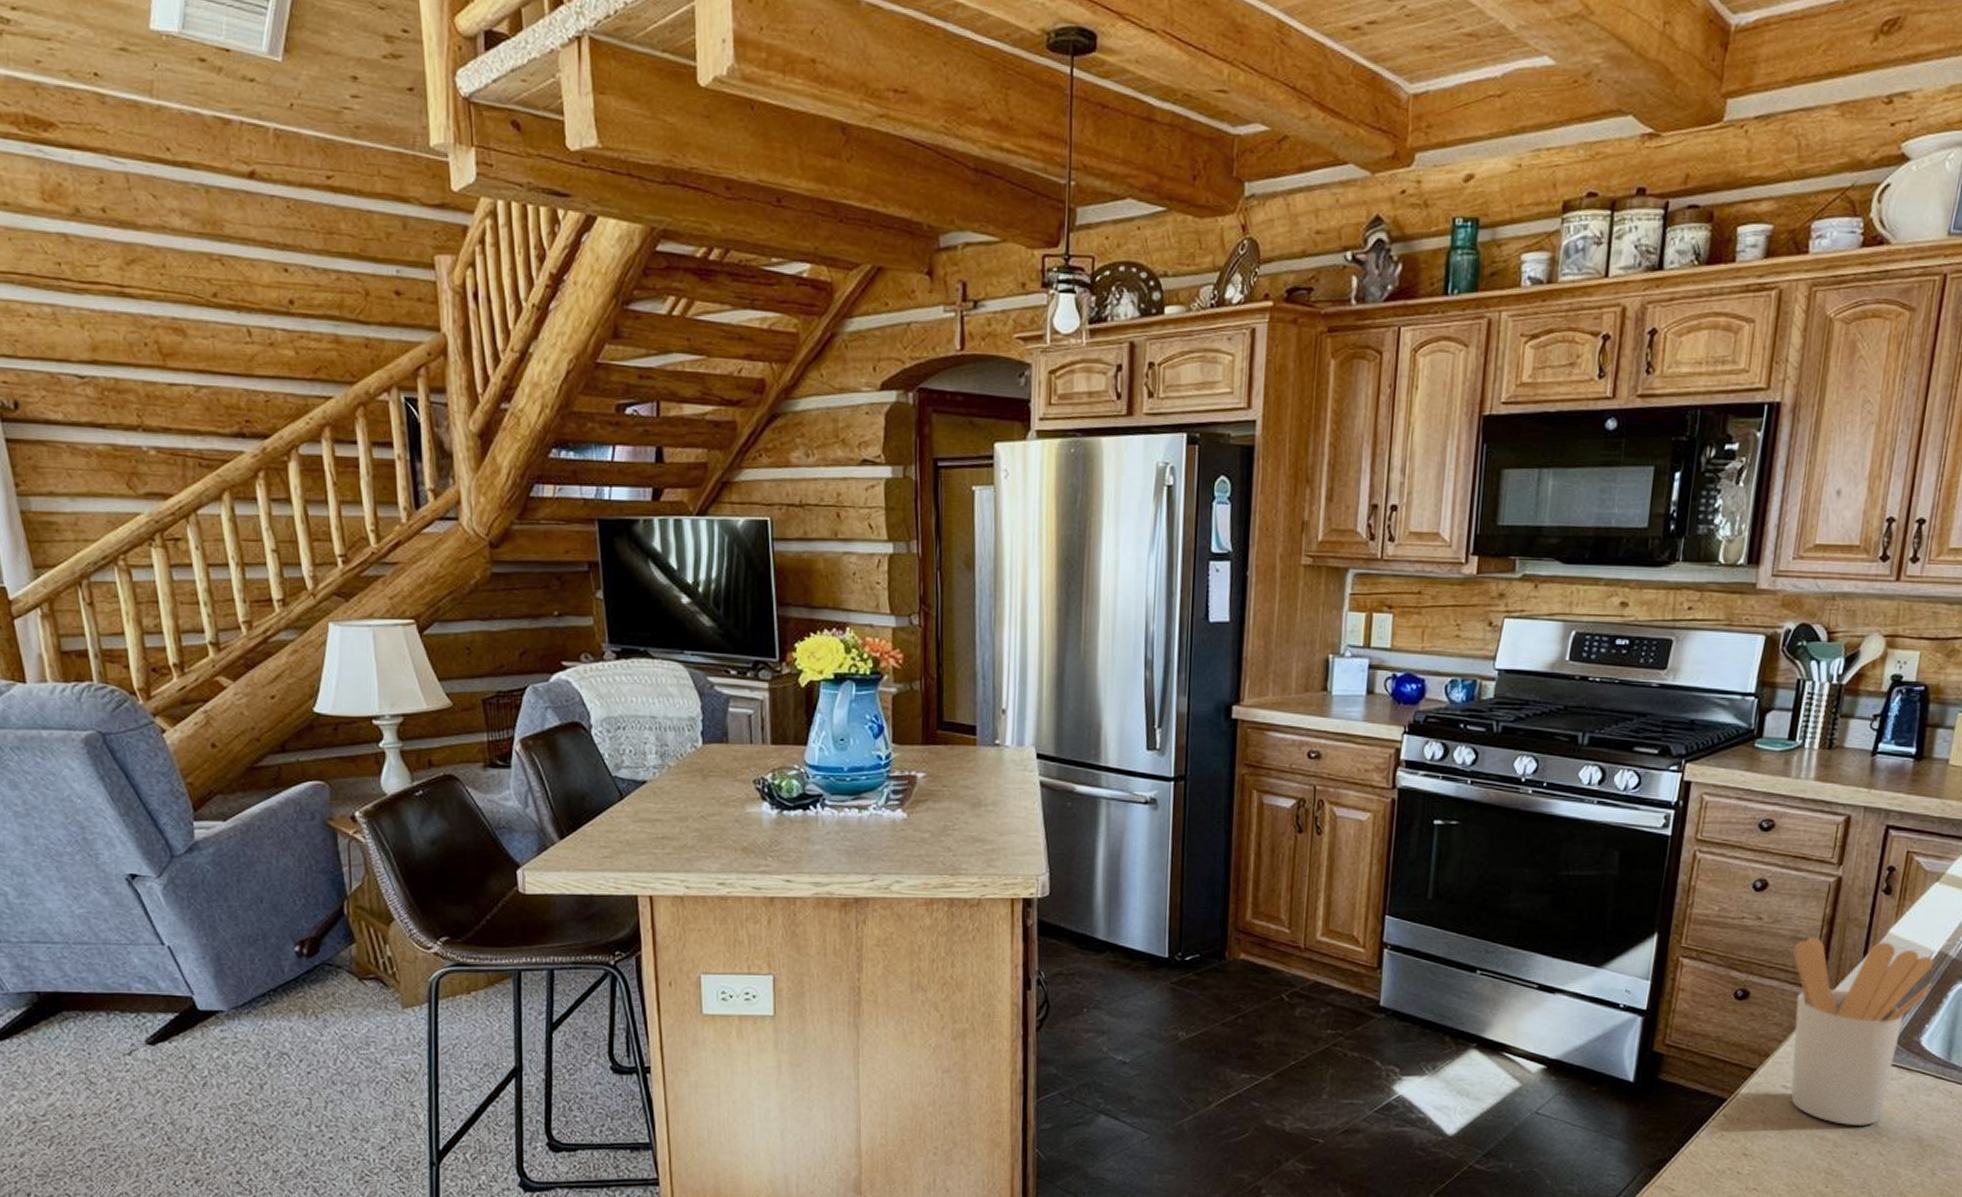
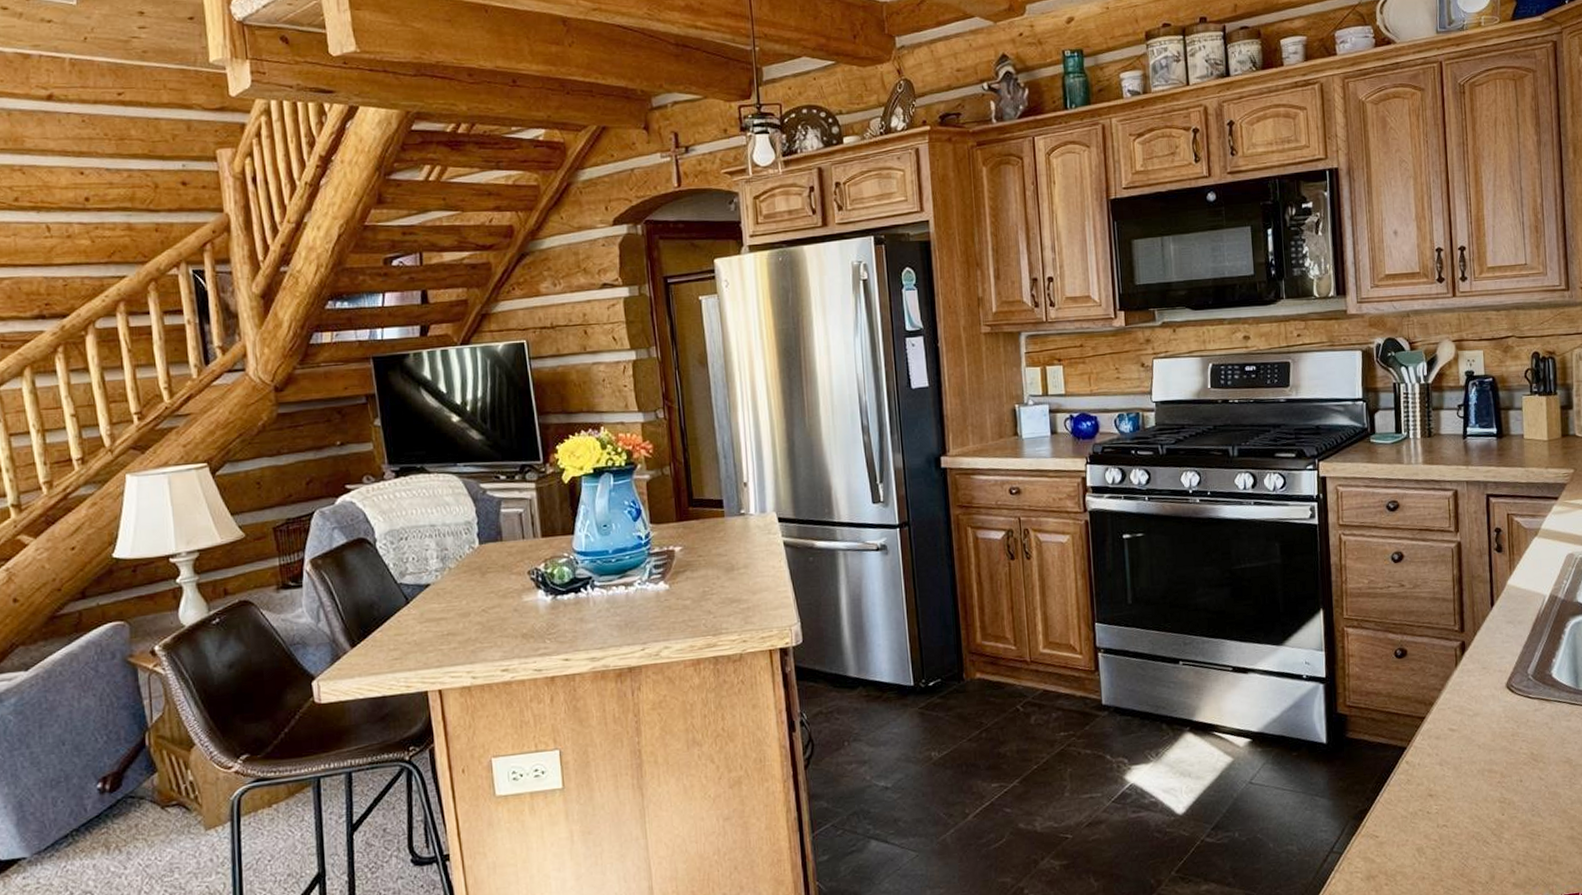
utensil holder: present [1791,937,1934,1127] -> none [1435,592,1550,757]

